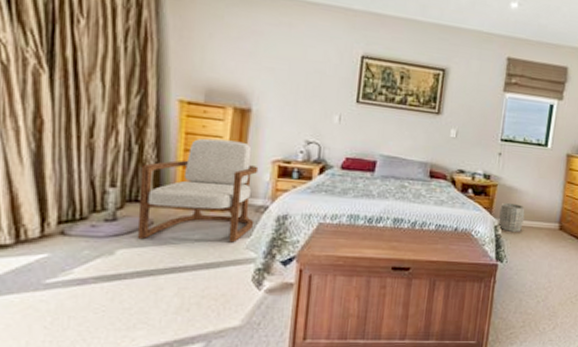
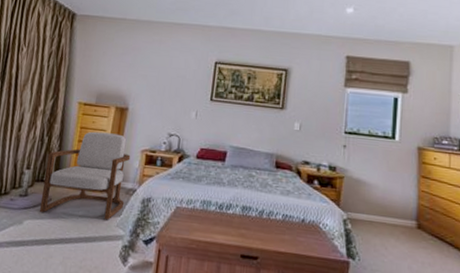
woven basket: present [498,202,525,232] -> none [347,195,376,228]

